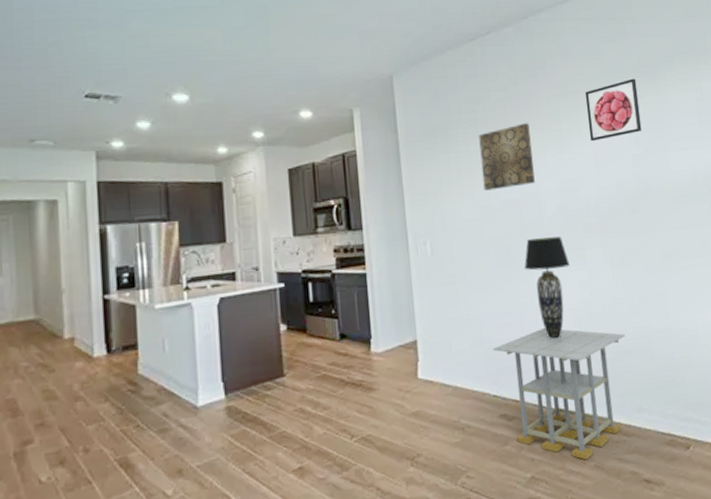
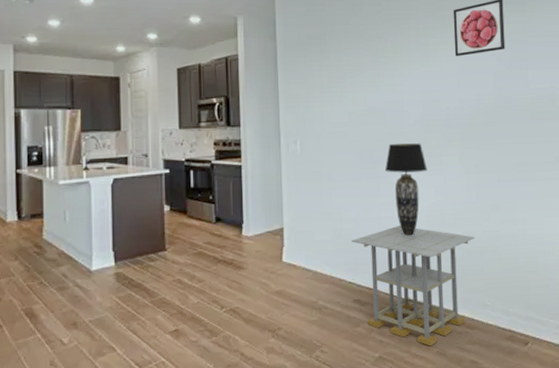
wall art: present [479,123,535,191] -> none [350,37,400,97]

